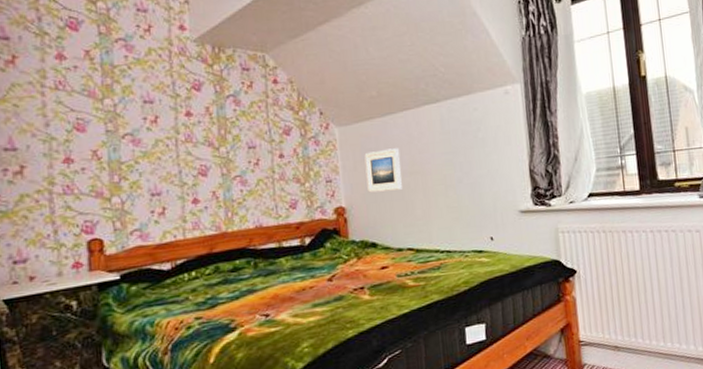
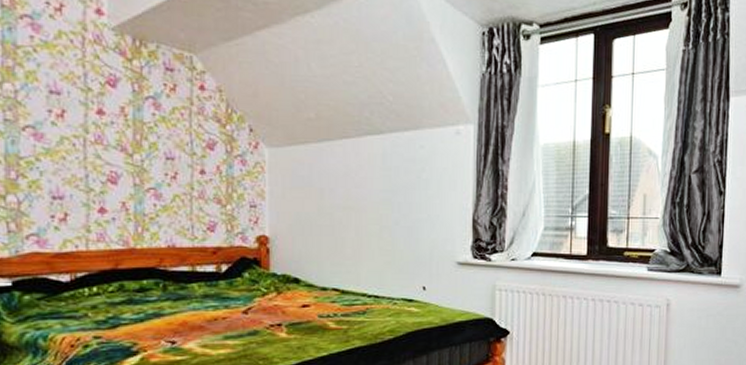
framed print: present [364,148,402,193] -> none [295,178,335,225]

